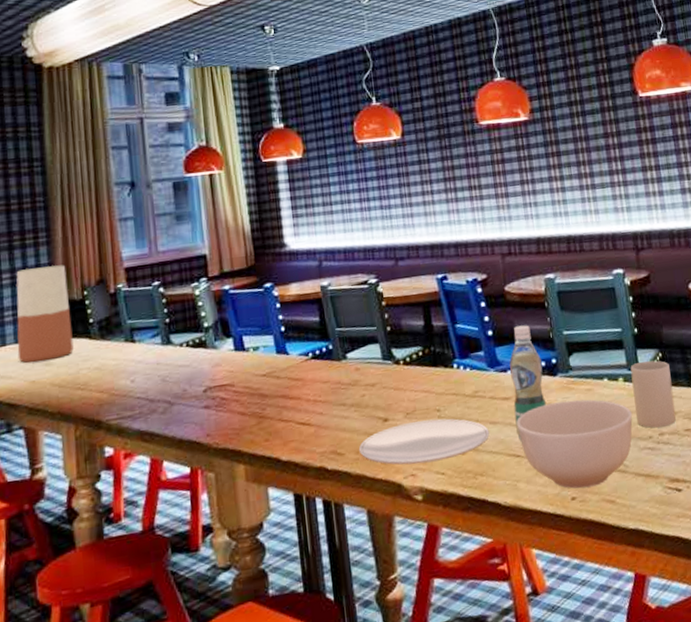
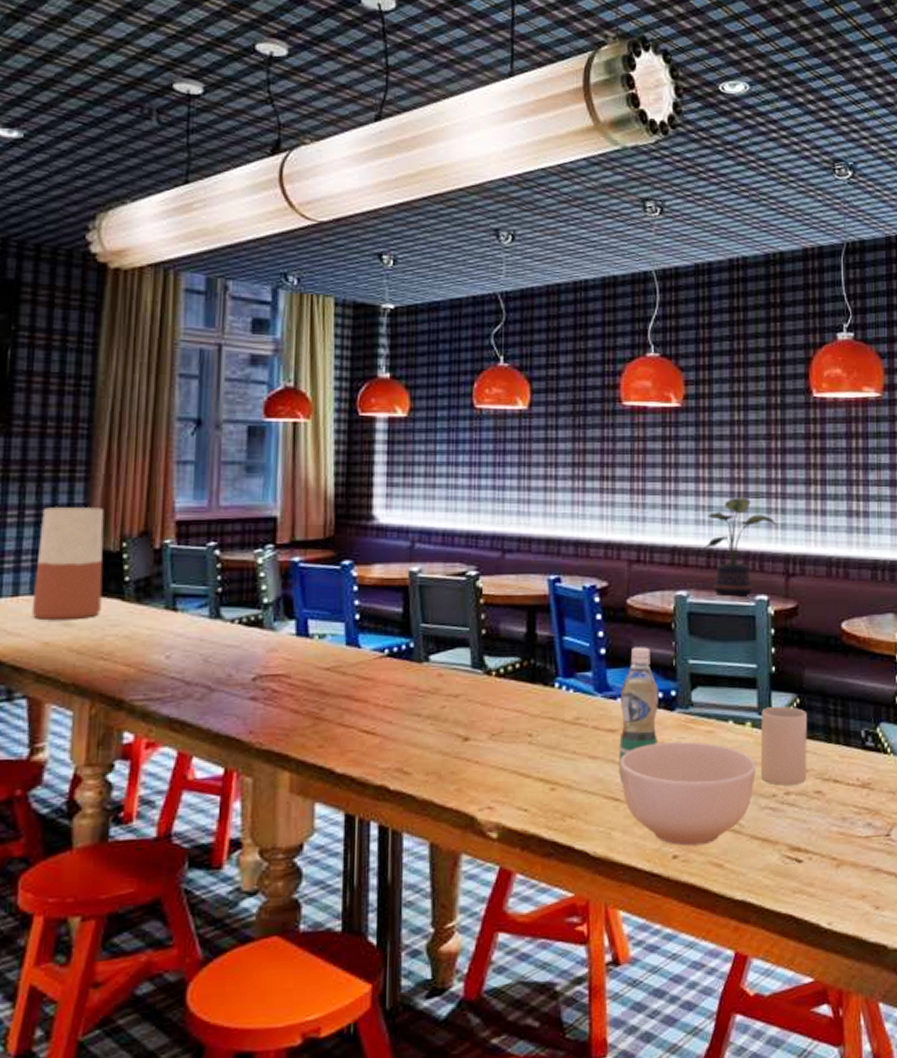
plate: present [358,418,489,465] -> none [429,745,586,796]
potted plant: none [563,189,622,274] -> present [703,497,776,597]

